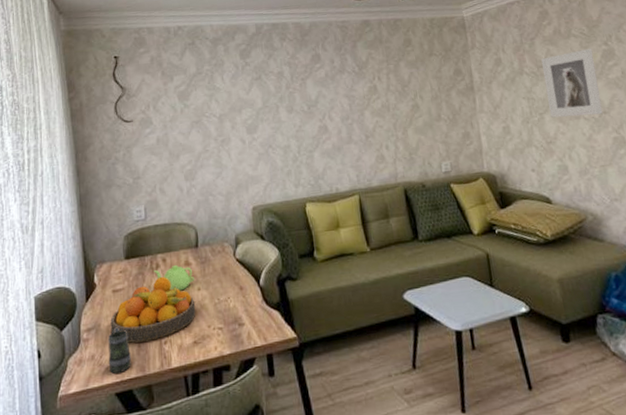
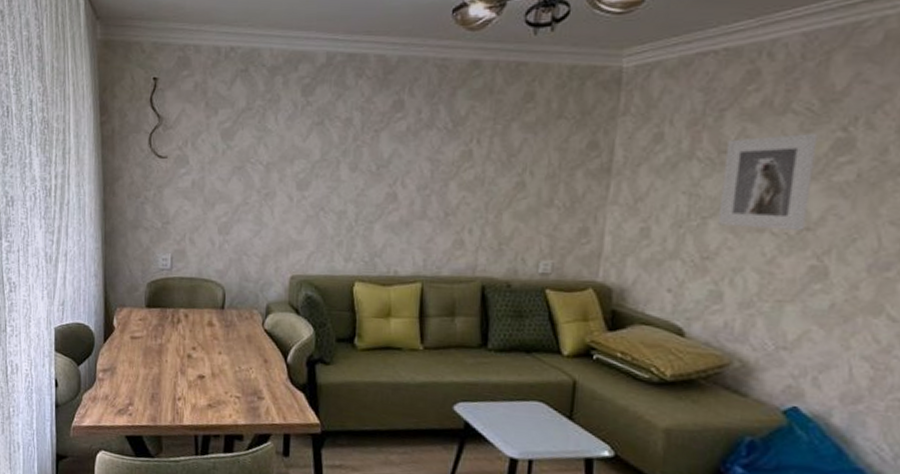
mug: present [108,327,131,374] -> none [121,373,144,418]
fruit bowl: present [110,276,196,343] -> none [126,332,214,394]
teapot: present [154,264,195,291] -> none [174,322,217,351]

